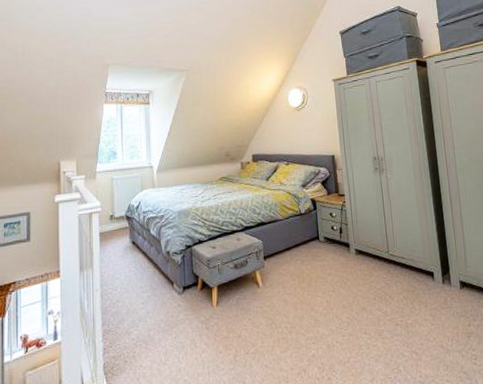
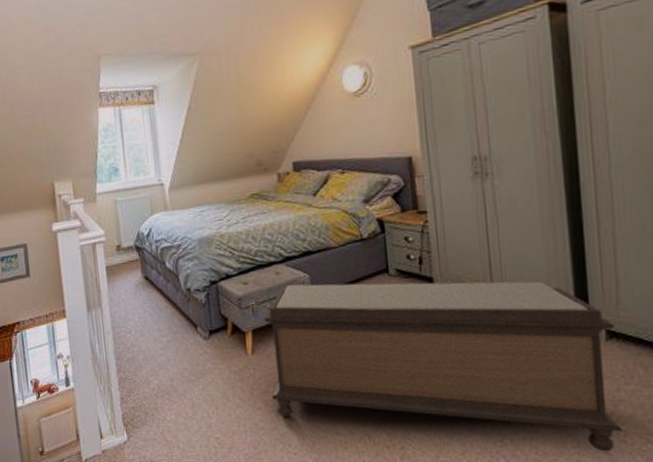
bench: none [227,246,474,373] -> present [264,281,622,452]

